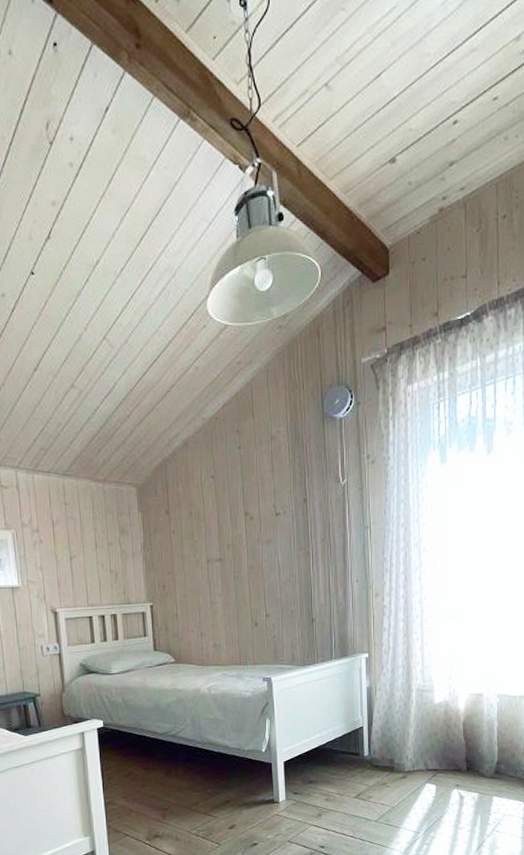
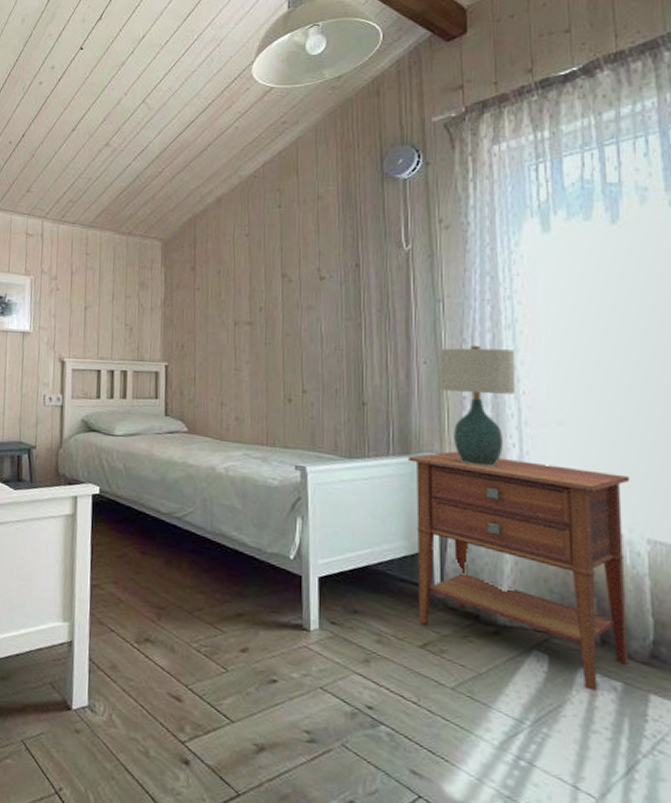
nightstand: none [346,650,490,802] -> present [408,451,631,691]
table lamp: none [367,562,420,658] -> present [439,345,516,467]

